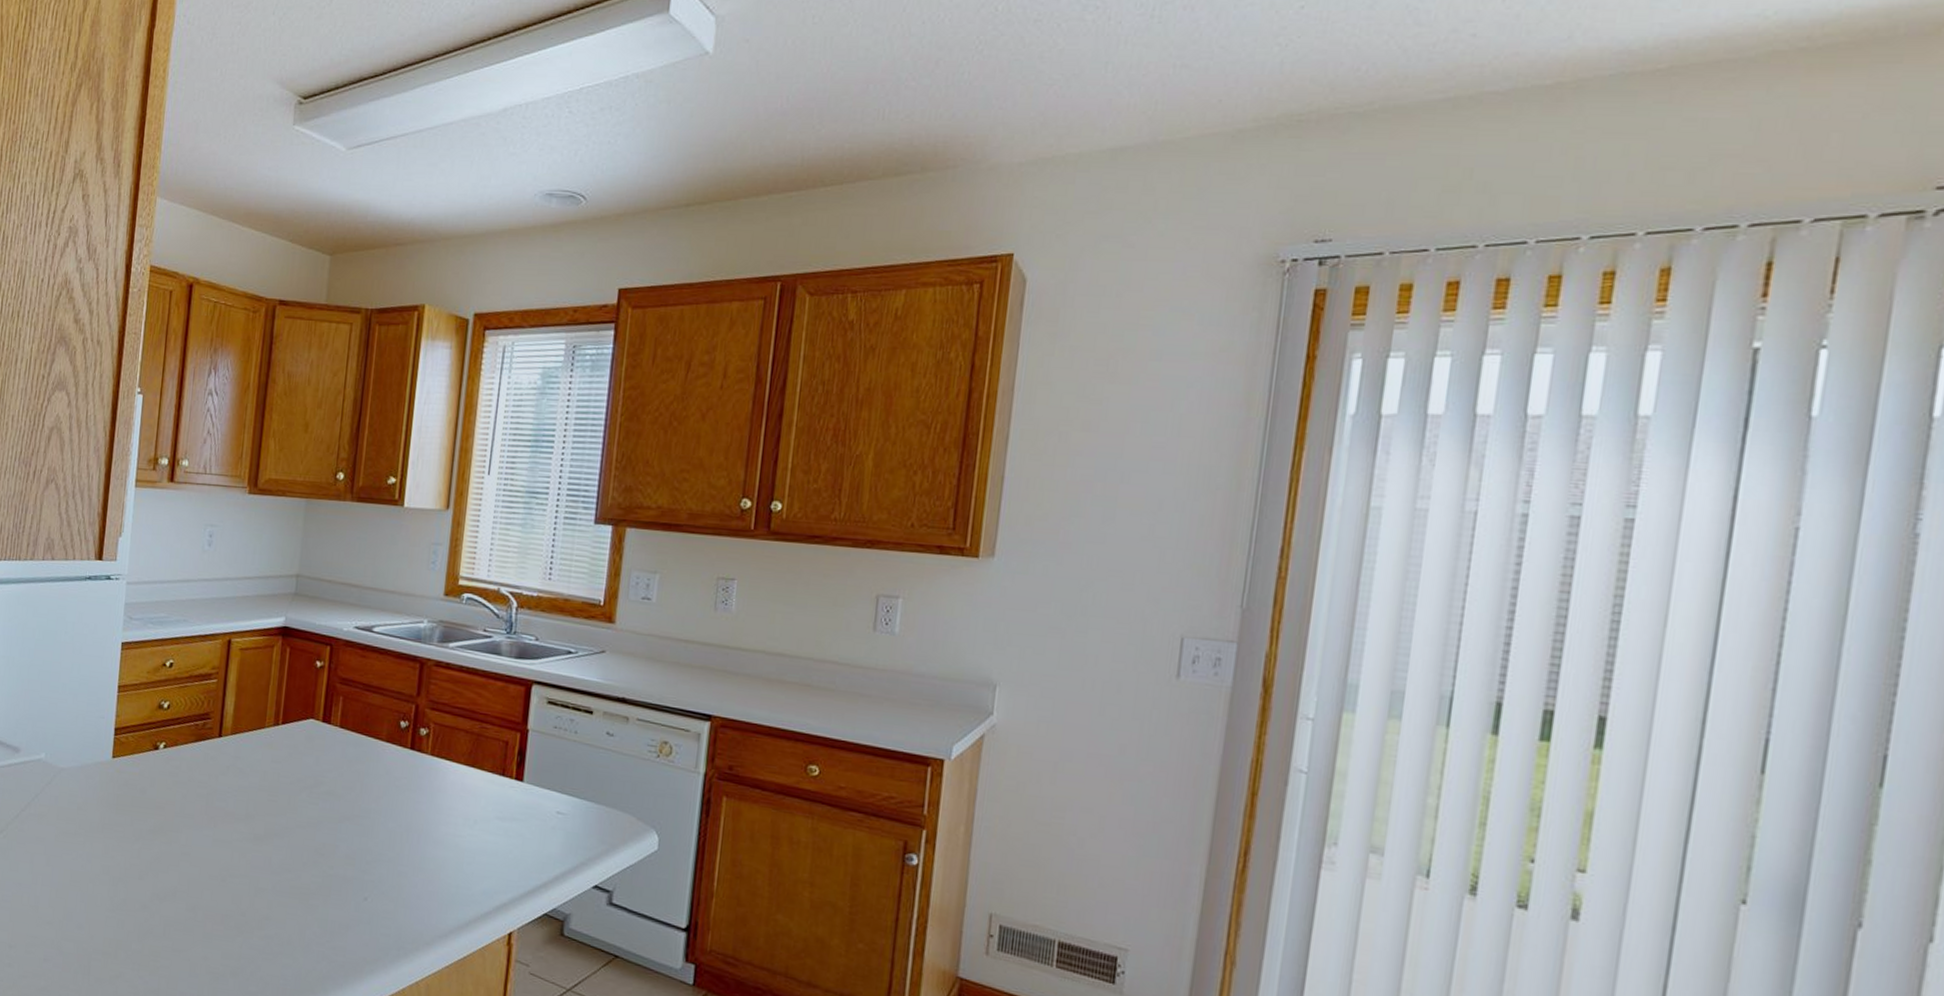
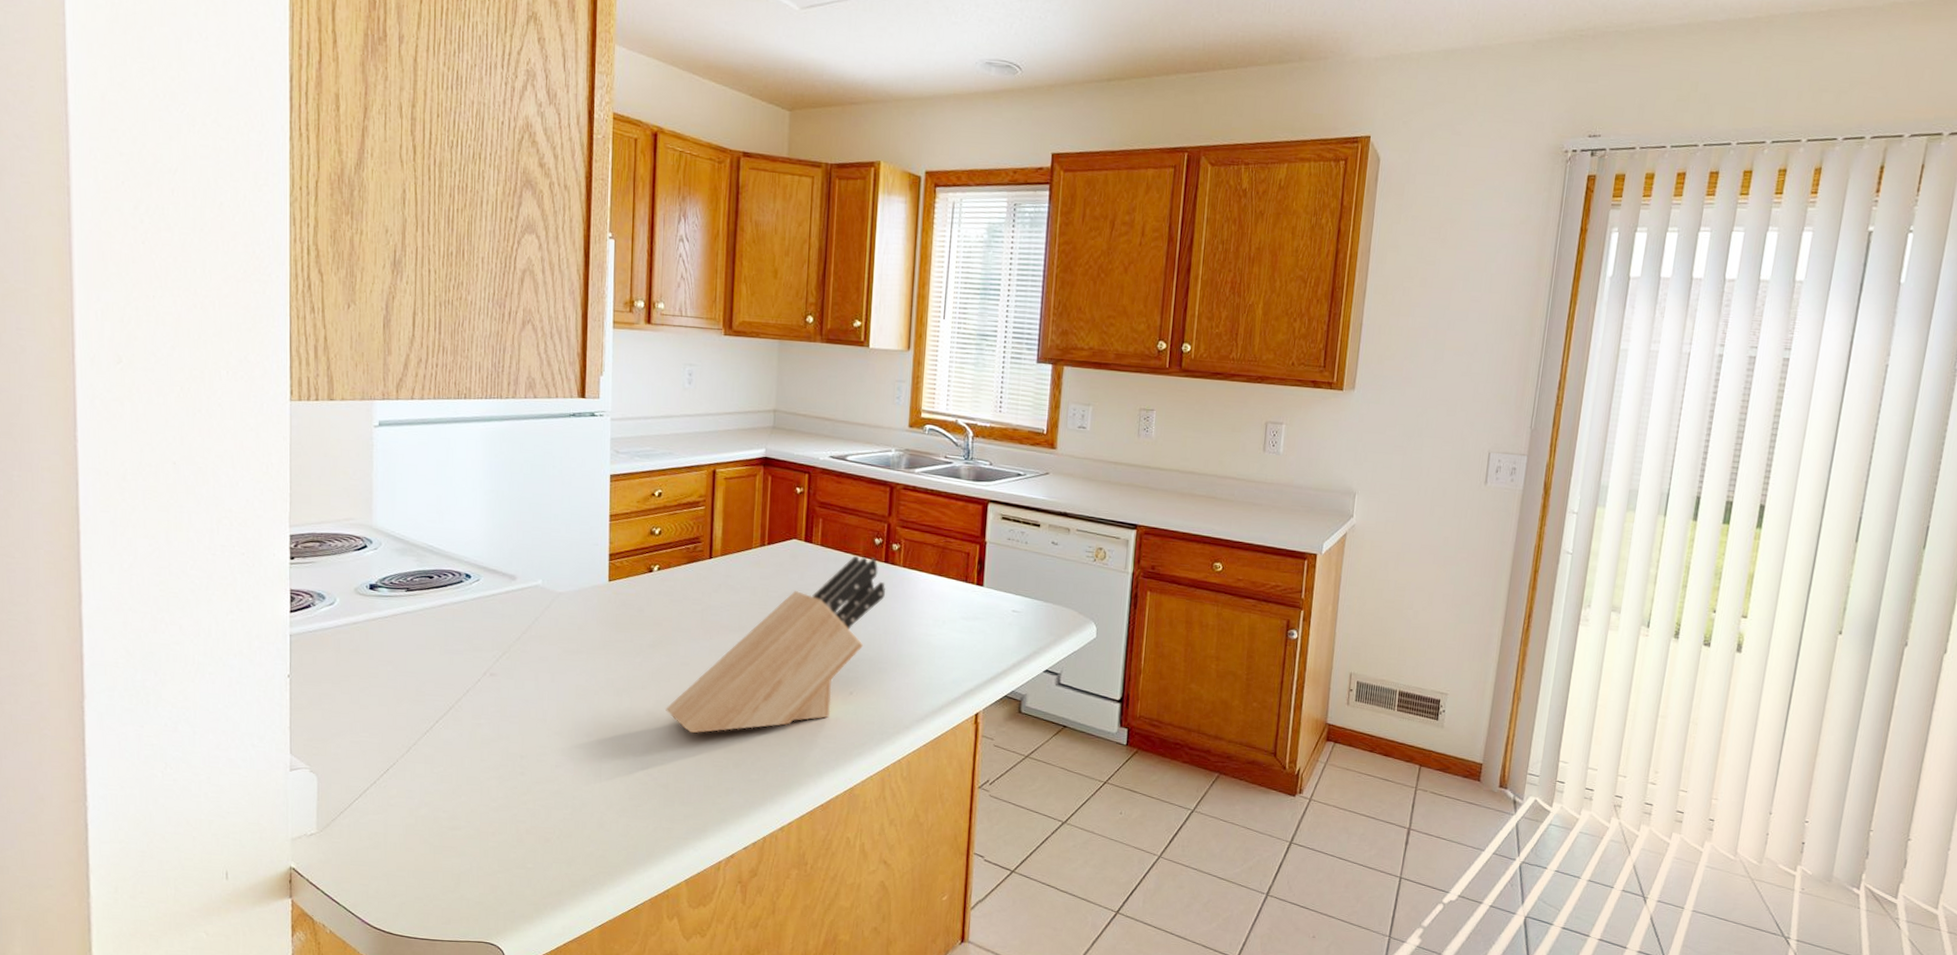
knife block: none [162,739,410,934] -> present [666,555,885,734]

